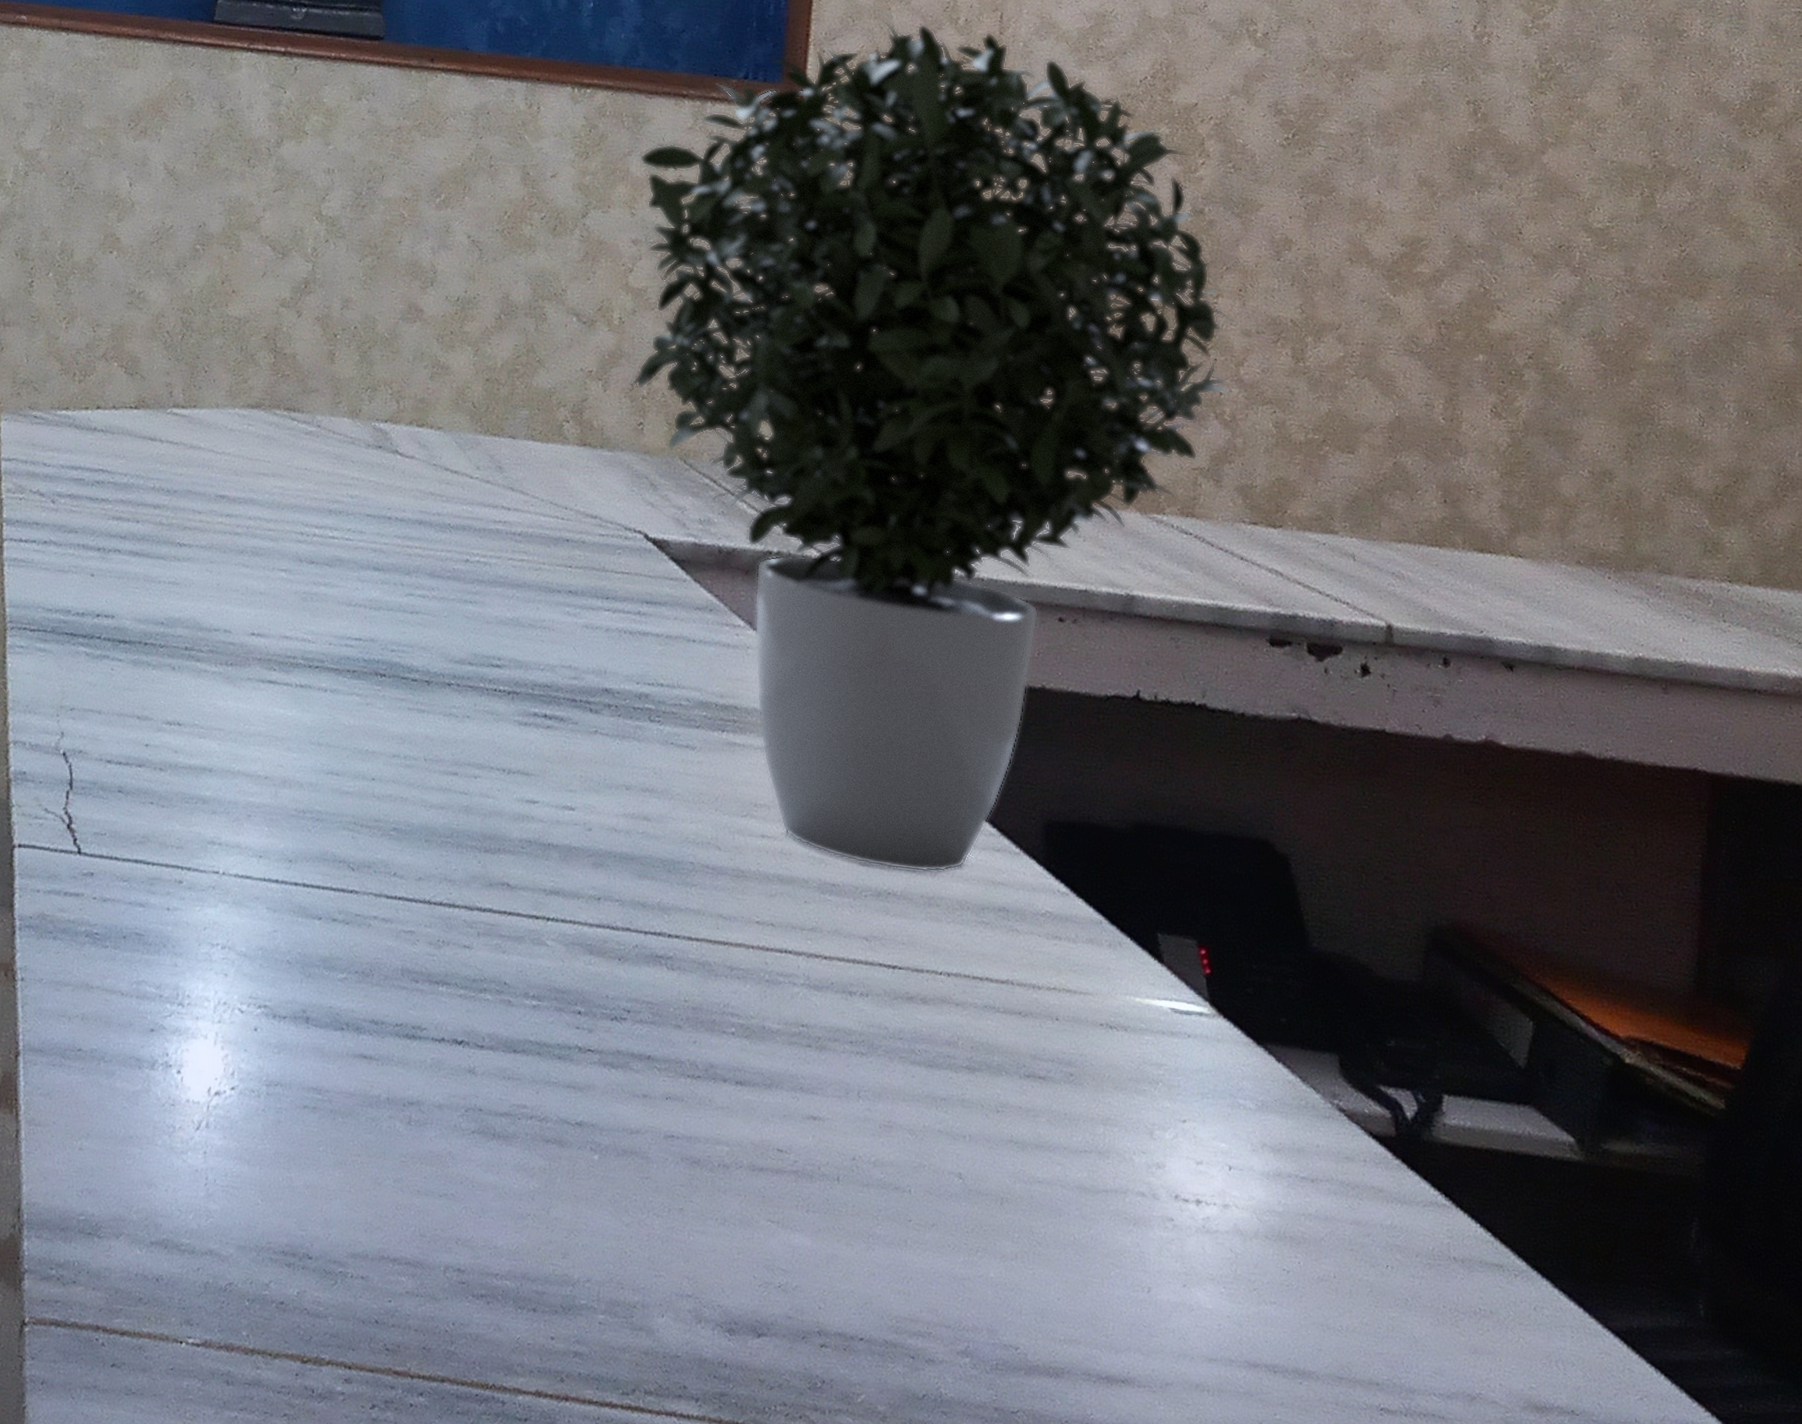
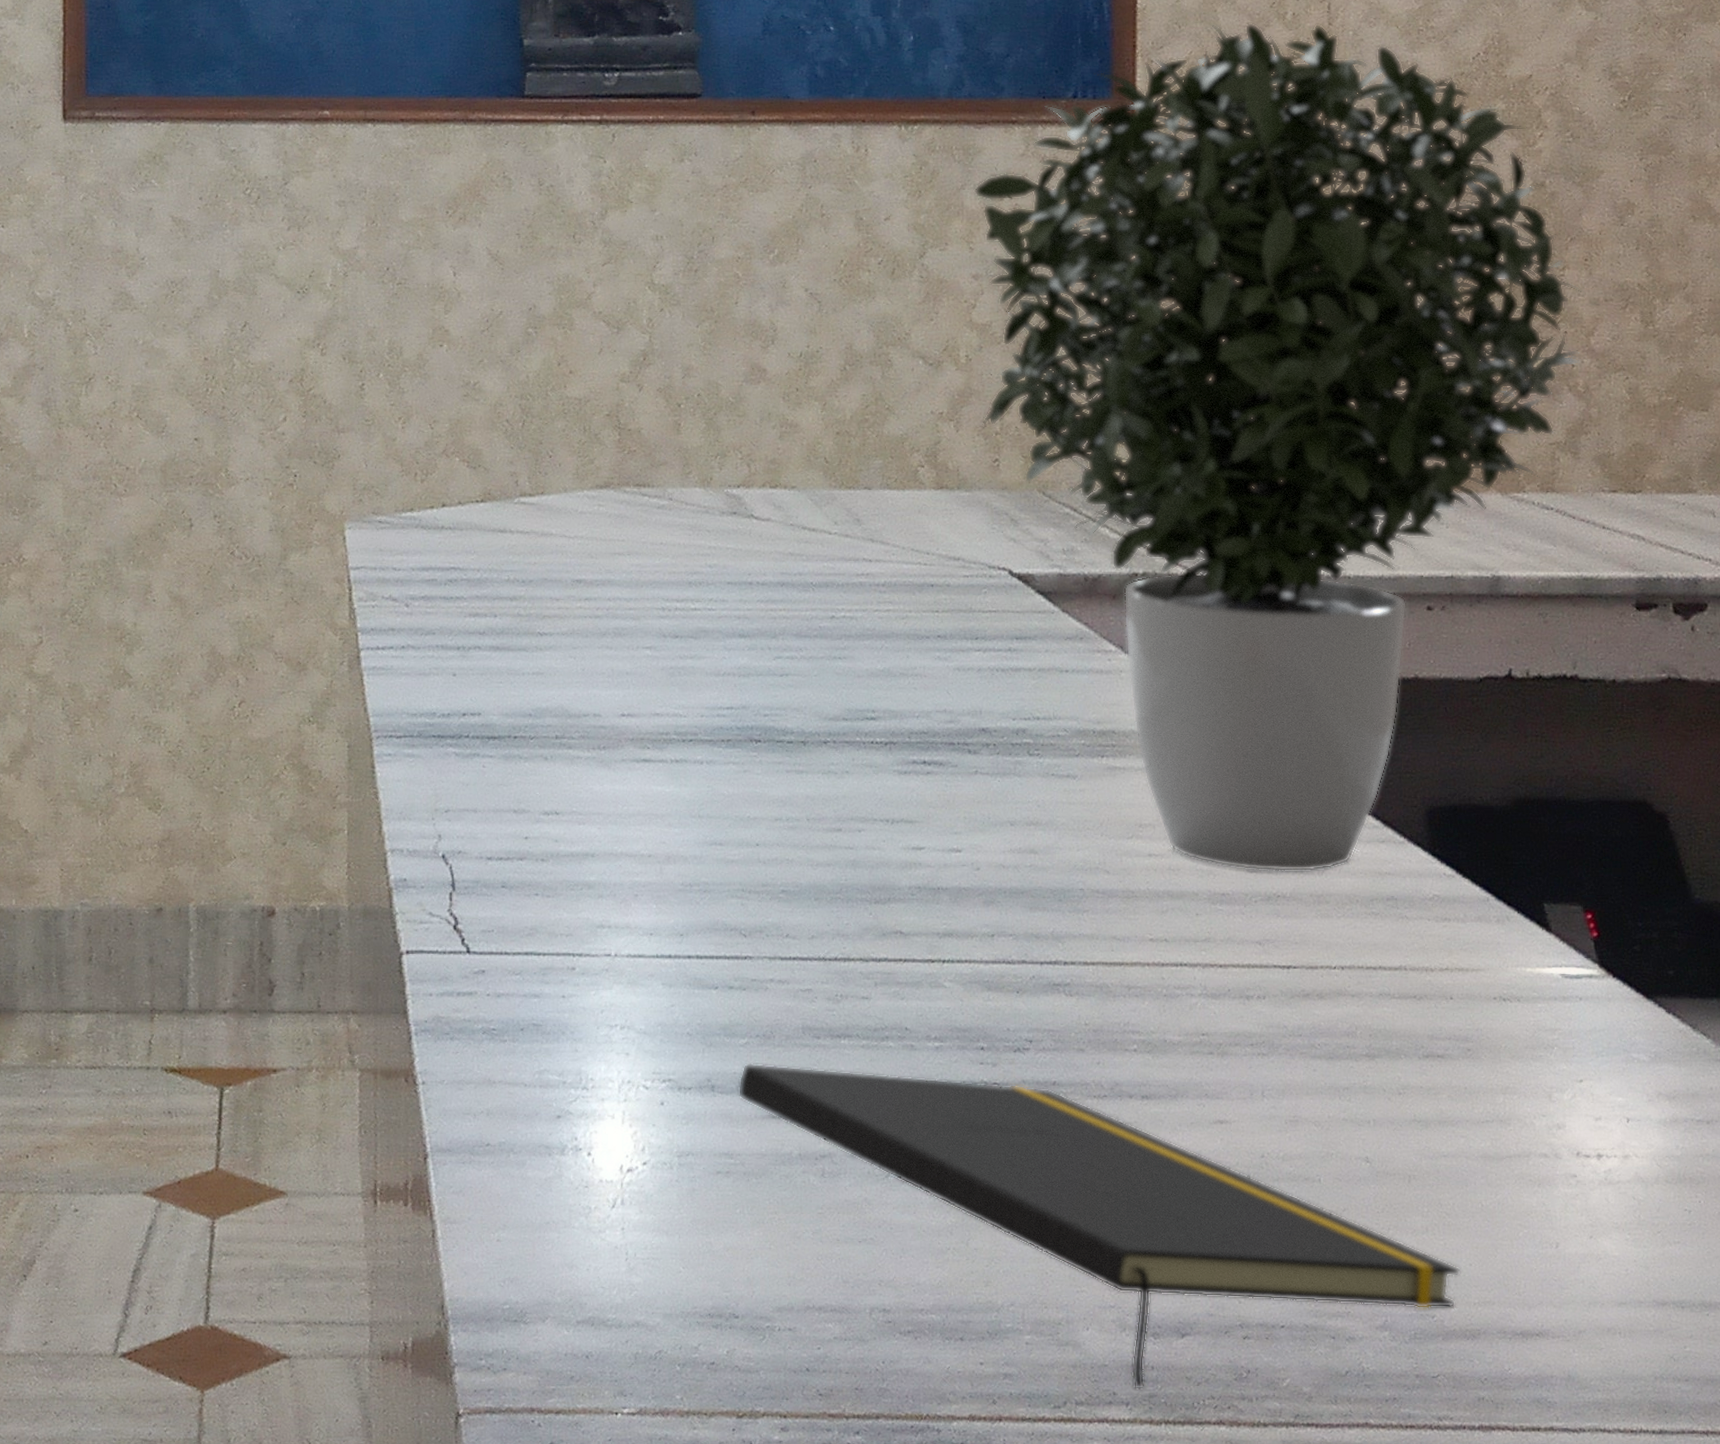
notepad: none [331,999,1048,1386] -> present [737,1063,1461,1389]

